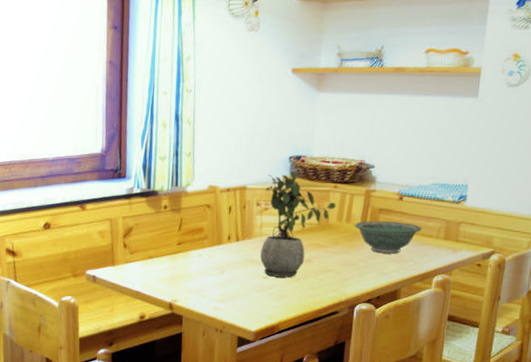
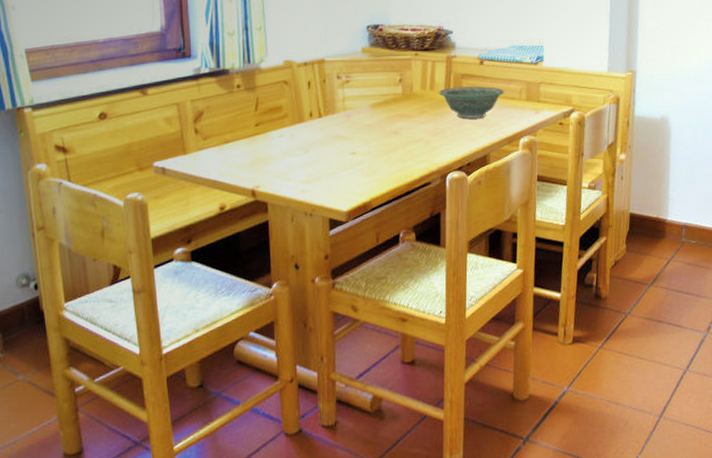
potted plant: present [260,170,336,278] -> none [344,40,419,152]

